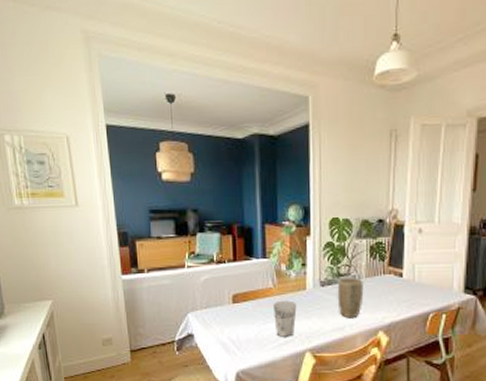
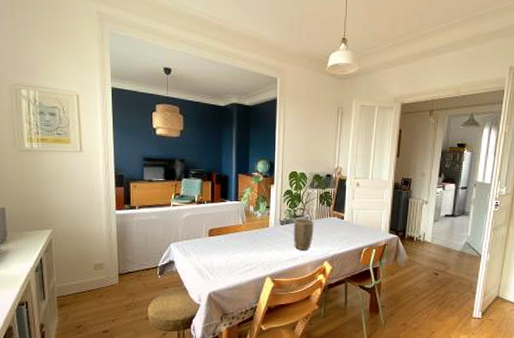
cup: present [274,300,297,337] -> none [242,235,261,265]

